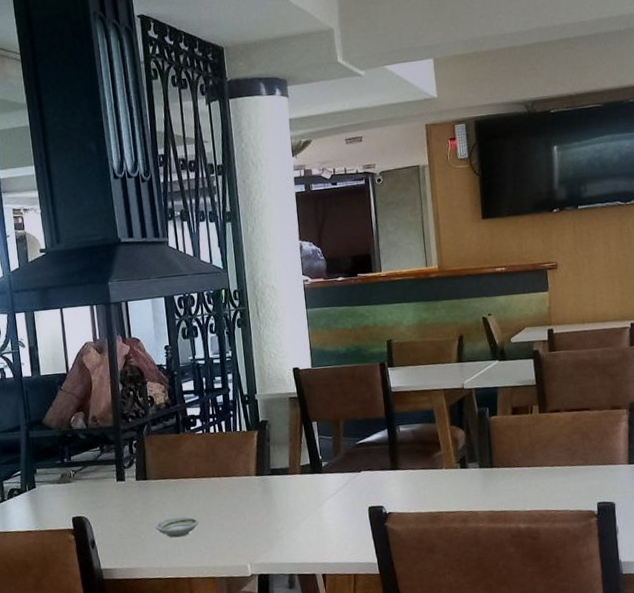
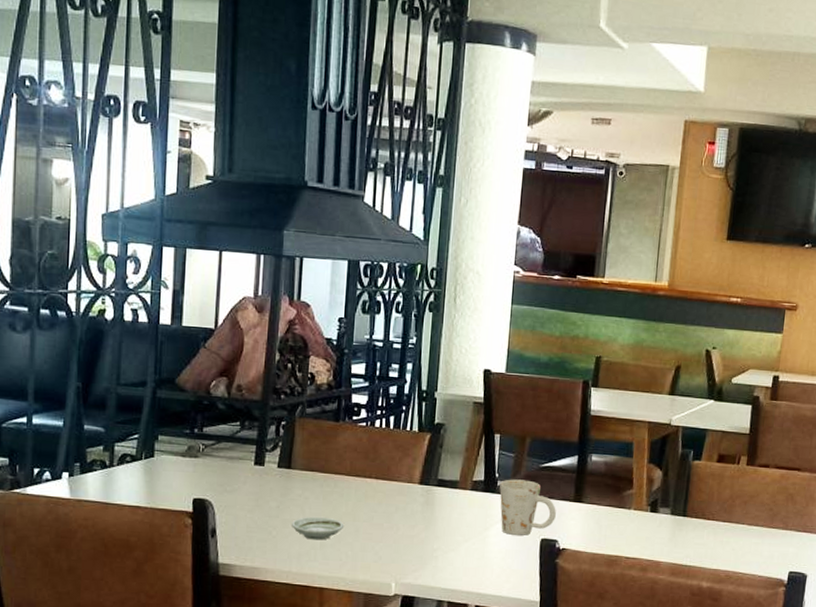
mug: none [324,457,378,508] -> present [499,479,556,536]

